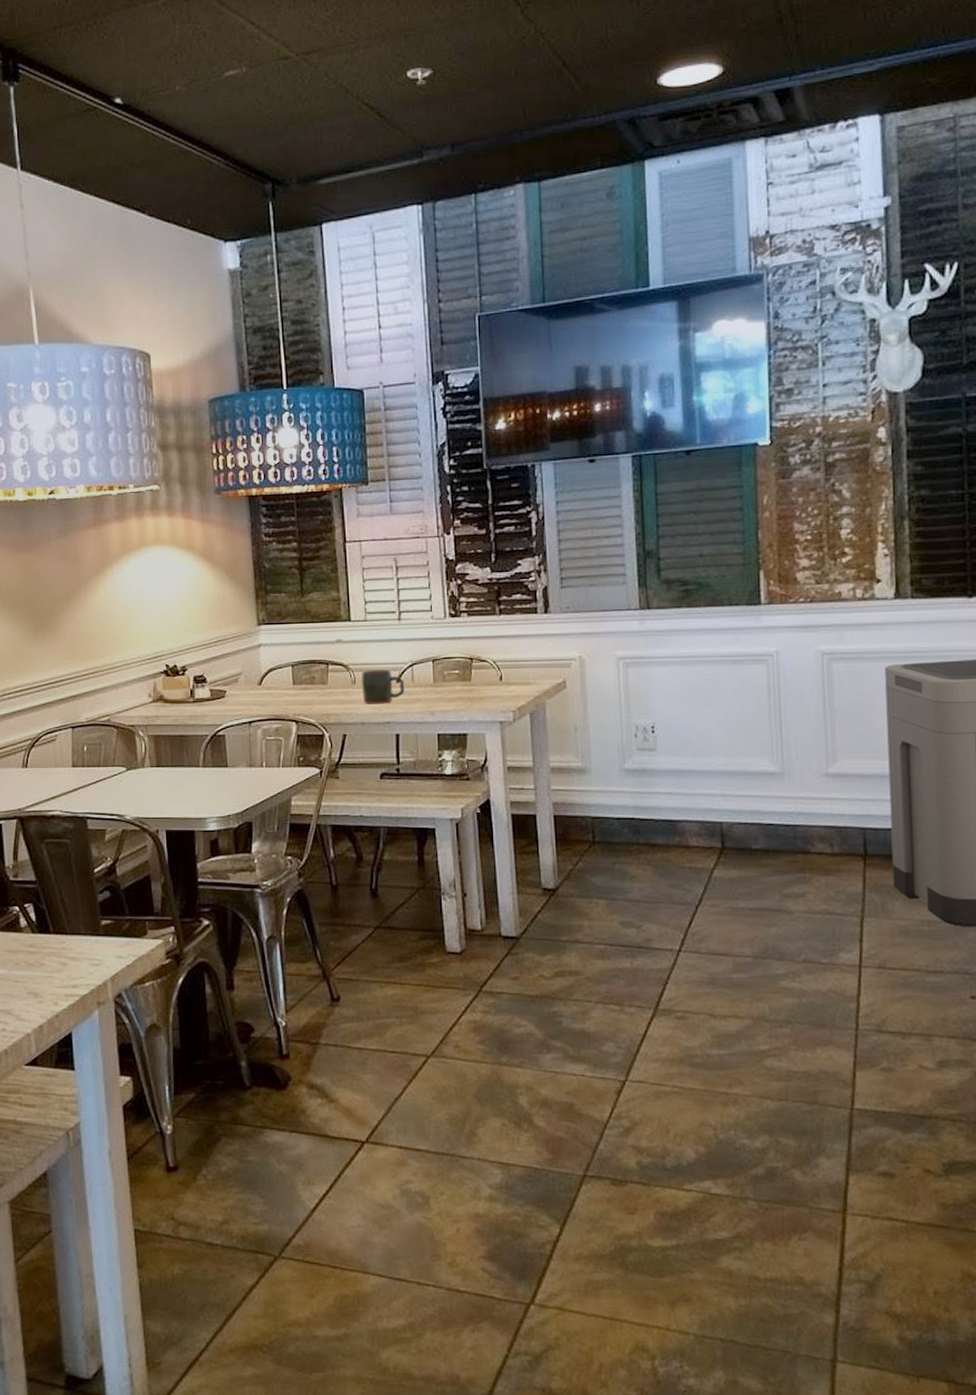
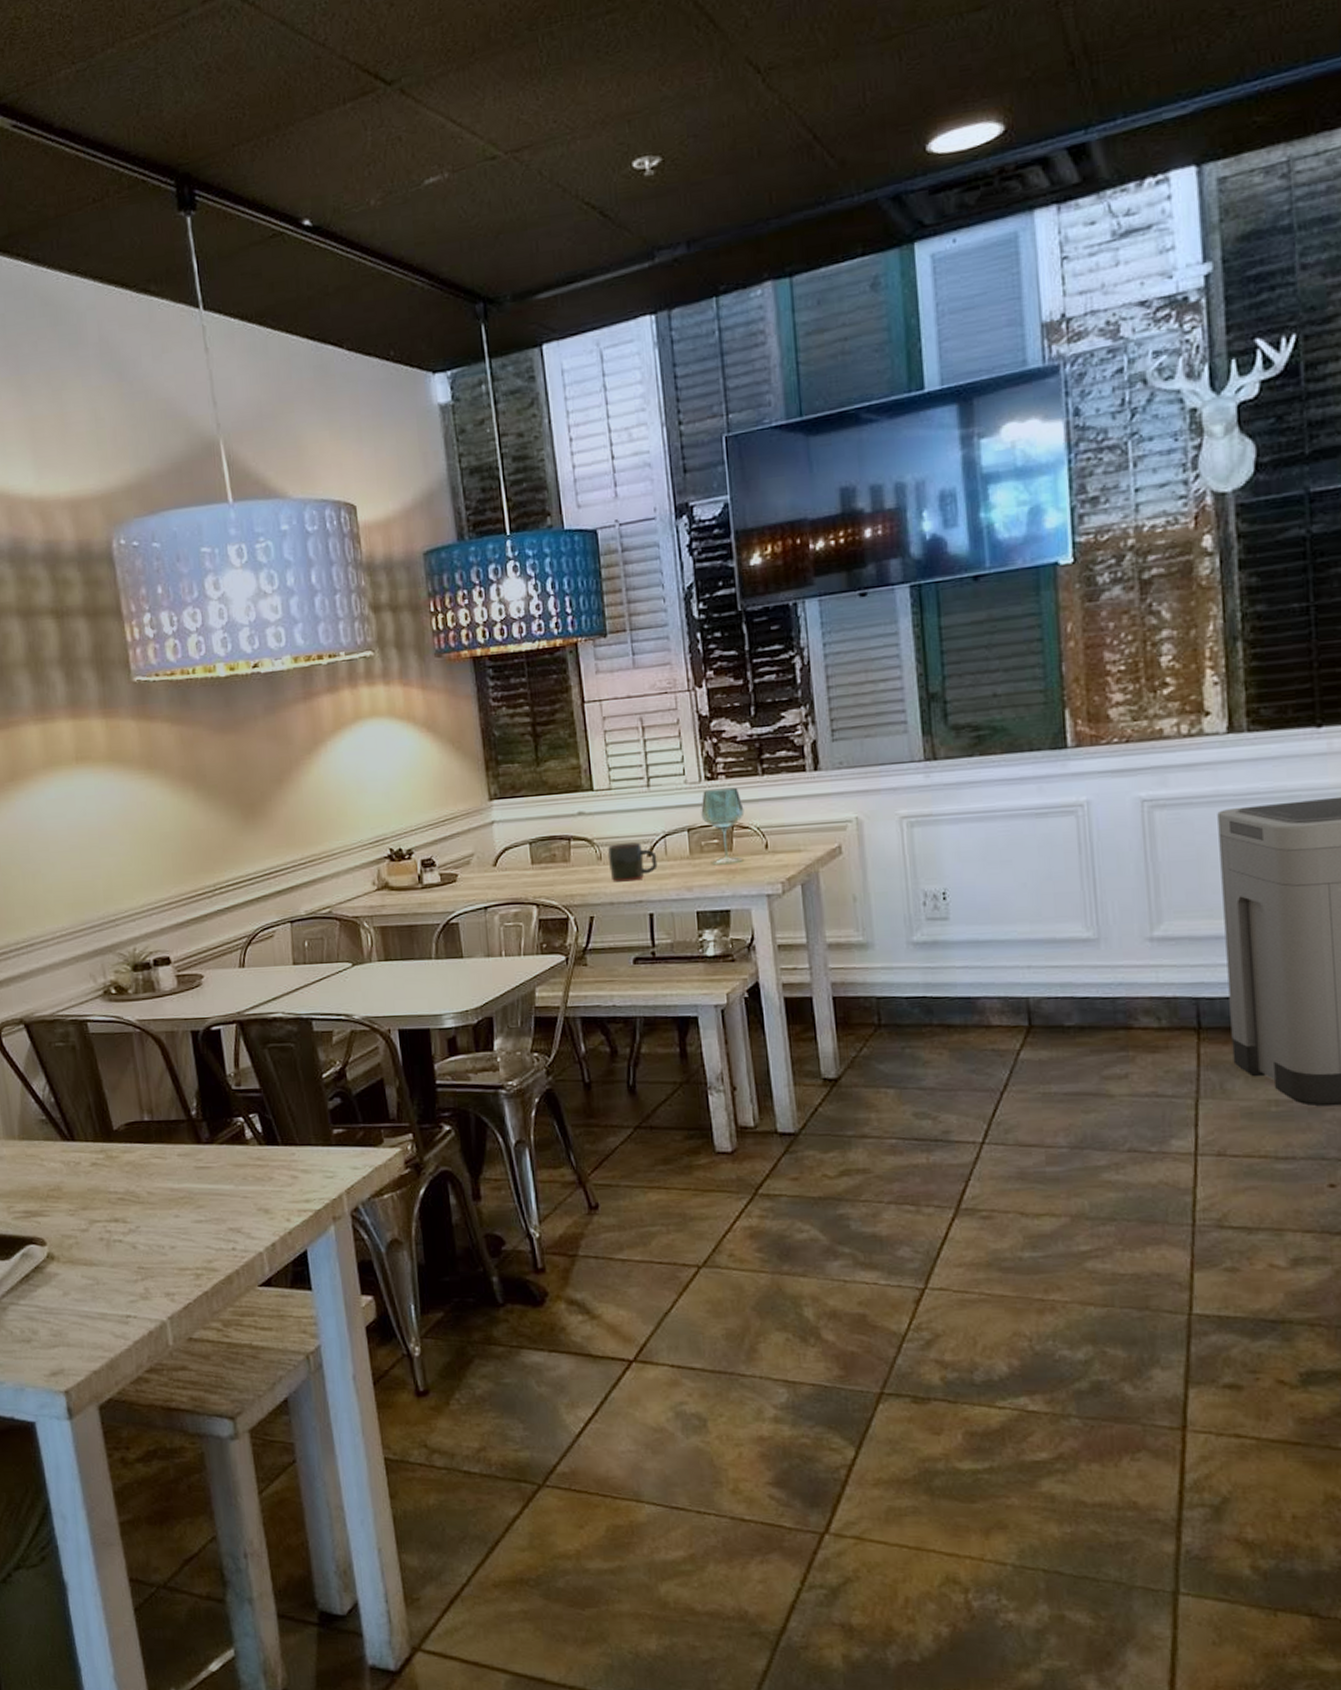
wine glass: none [445,624,483,693] -> present [701,787,745,866]

